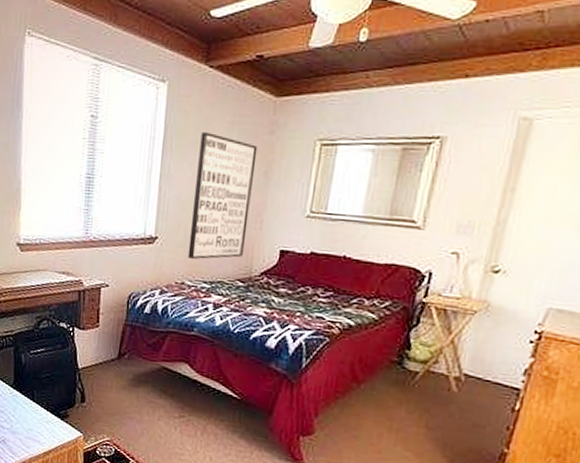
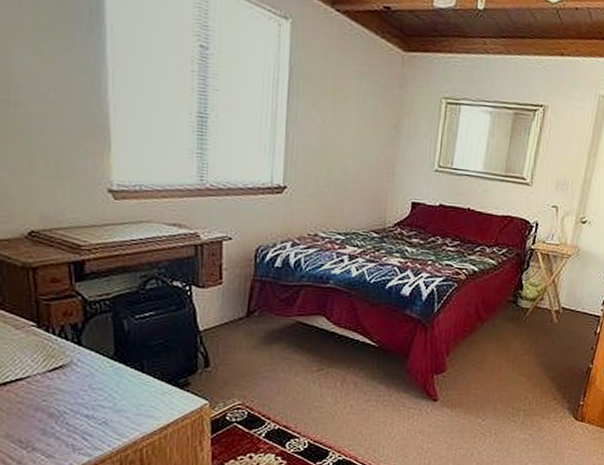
wall art: present [187,132,258,260] -> none [320,79,388,211]

